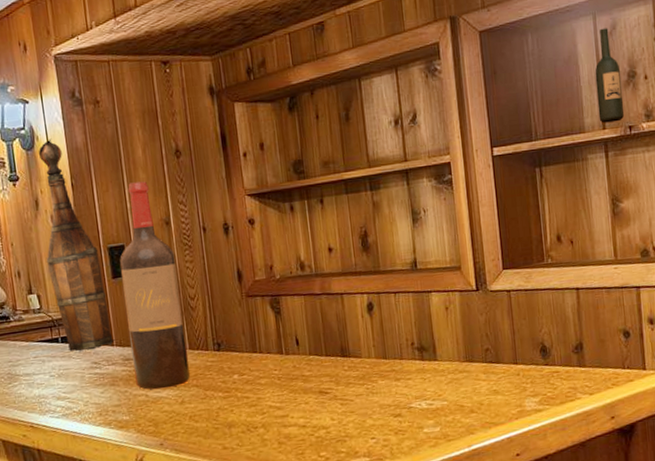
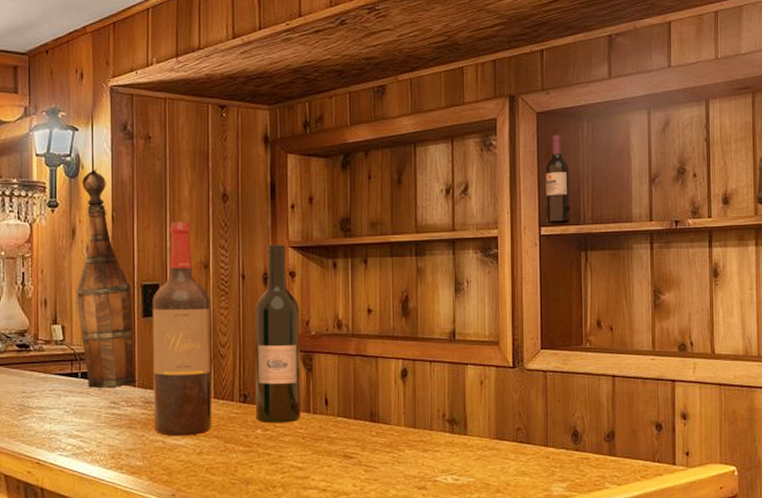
wine bottle: none [218,194,274,369] -> present [254,245,301,424]
wine bottle: none [492,51,522,144] -> present [545,134,570,224]
wine bottle: present [595,28,625,124] -> none [646,123,672,215]

